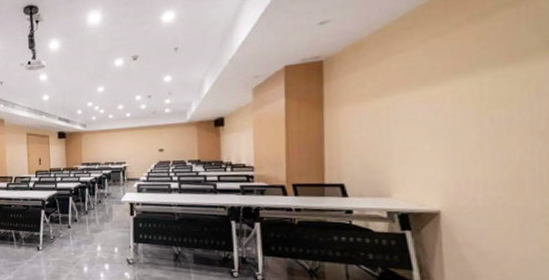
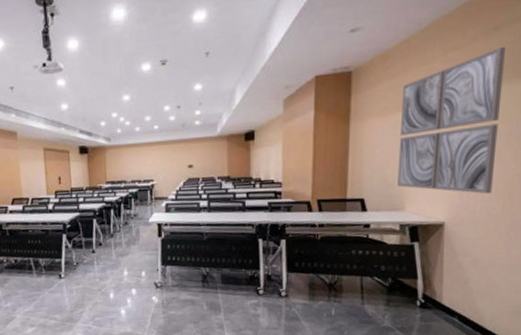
wall art: none [380,31,497,183] -> present [397,46,505,194]

